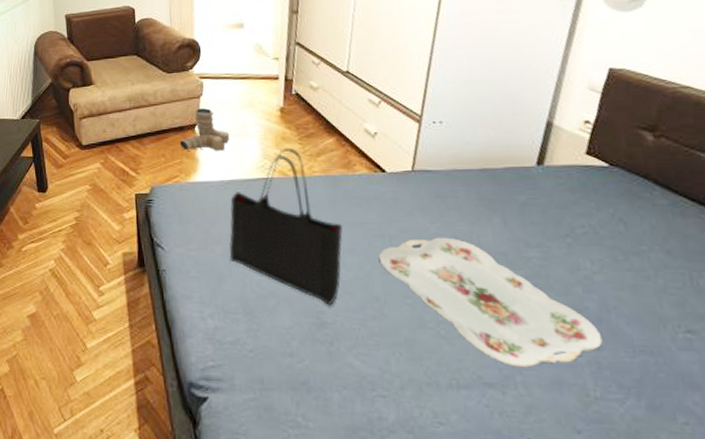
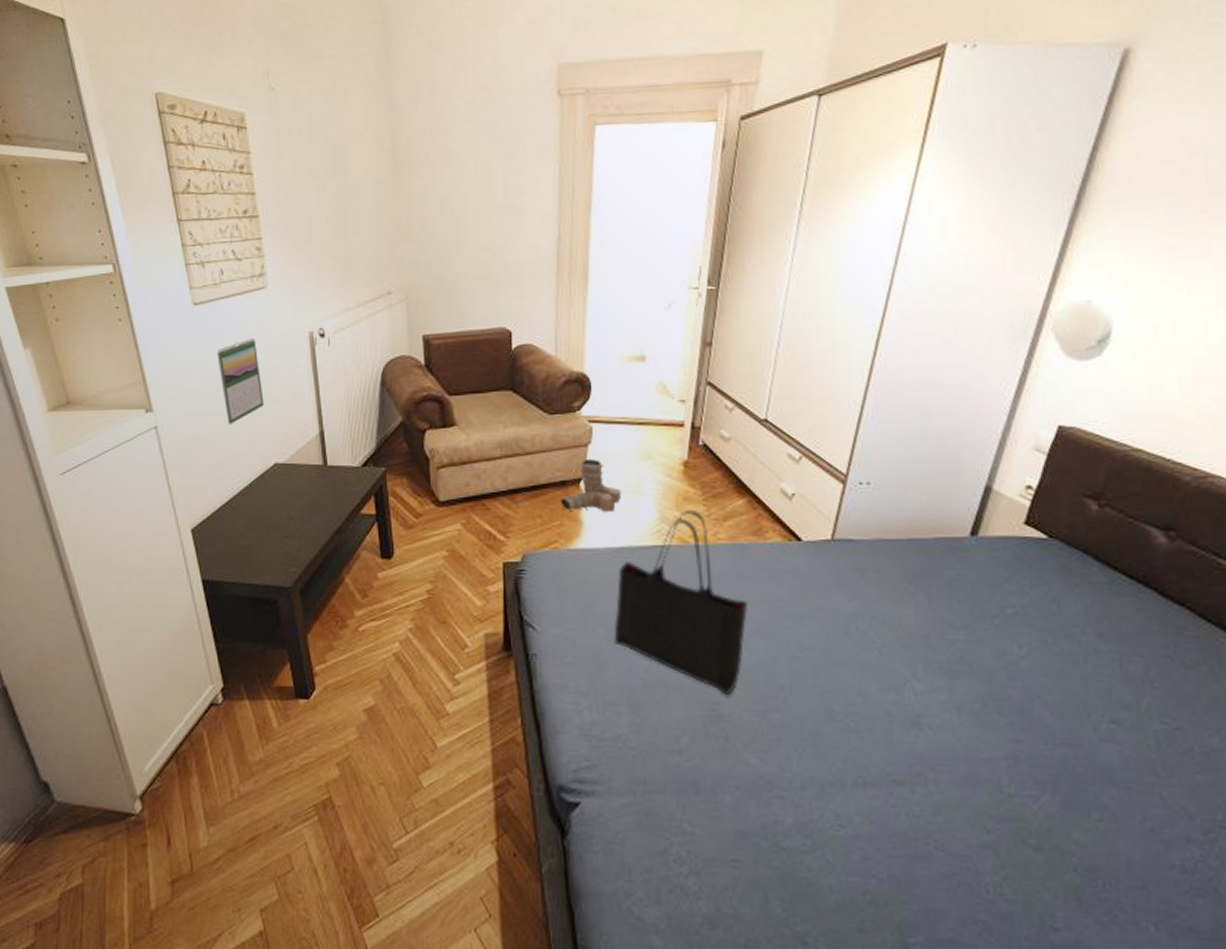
serving tray: present [378,237,603,368] -> none [786,617,1023,763]

